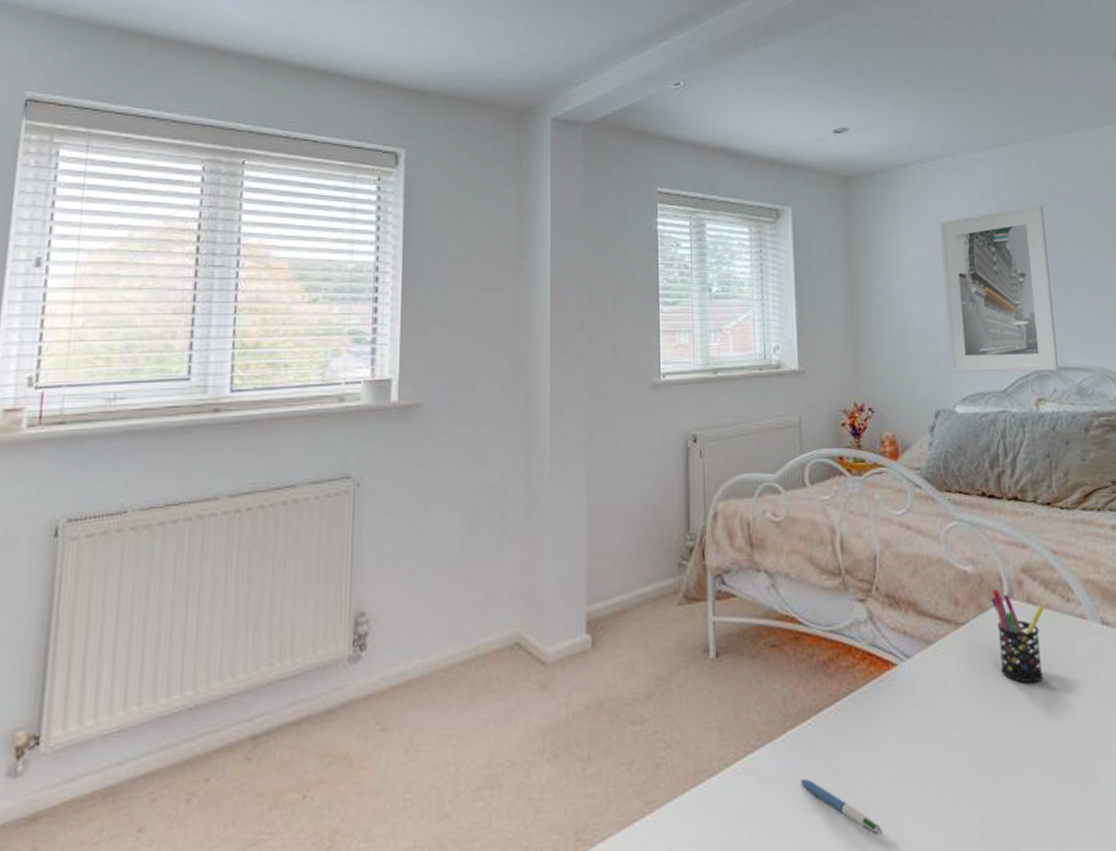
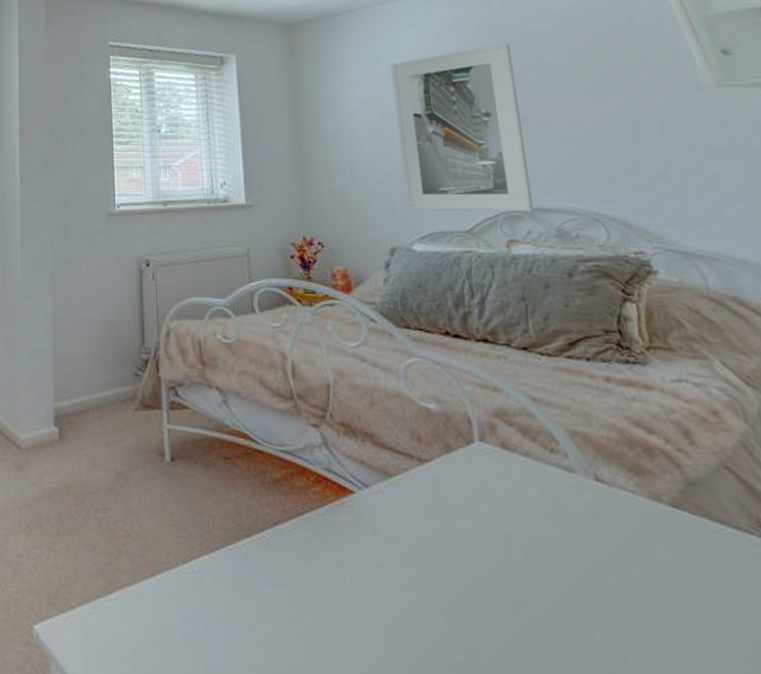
pen: present [799,778,884,836] -> none [255,586,344,656]
pen holder: present [990,589,1045,684] -> none [458,430,524,532]

